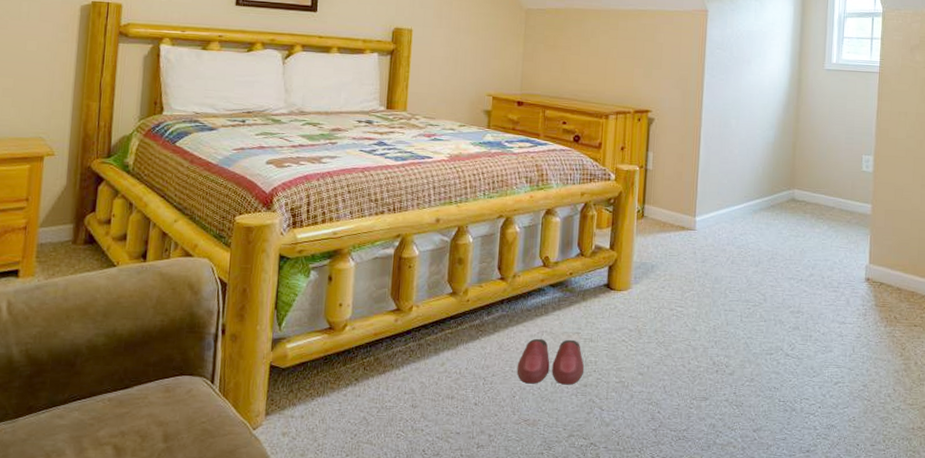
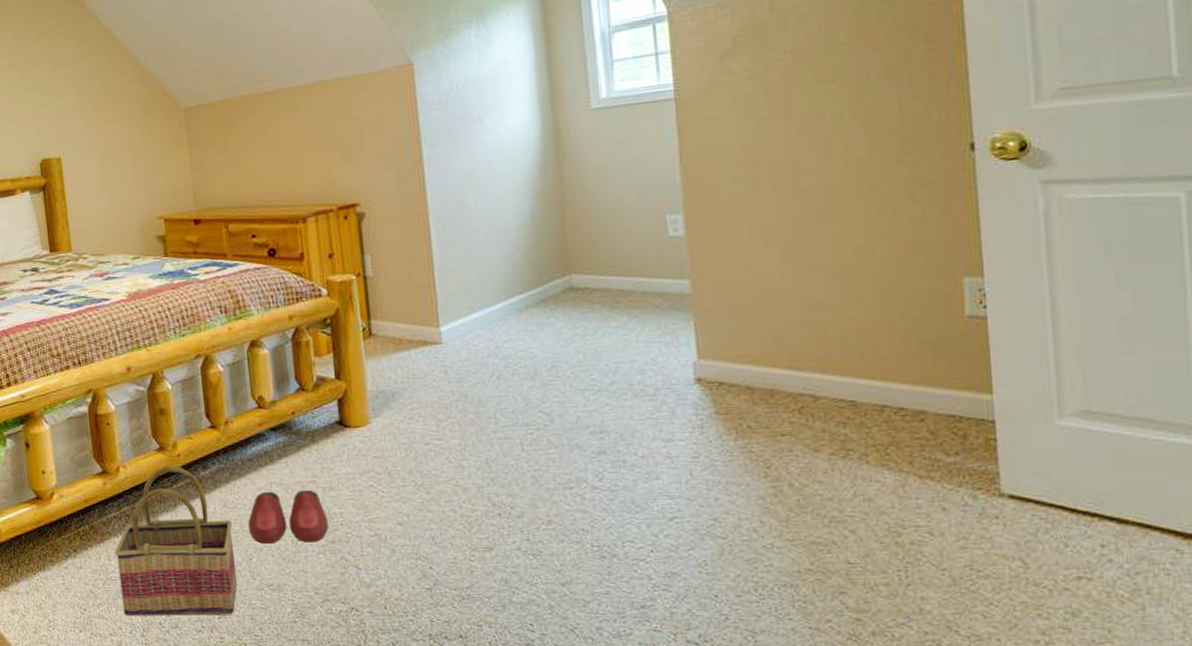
basket: none [392,309,504,444] -> present [114,466,238,615]

